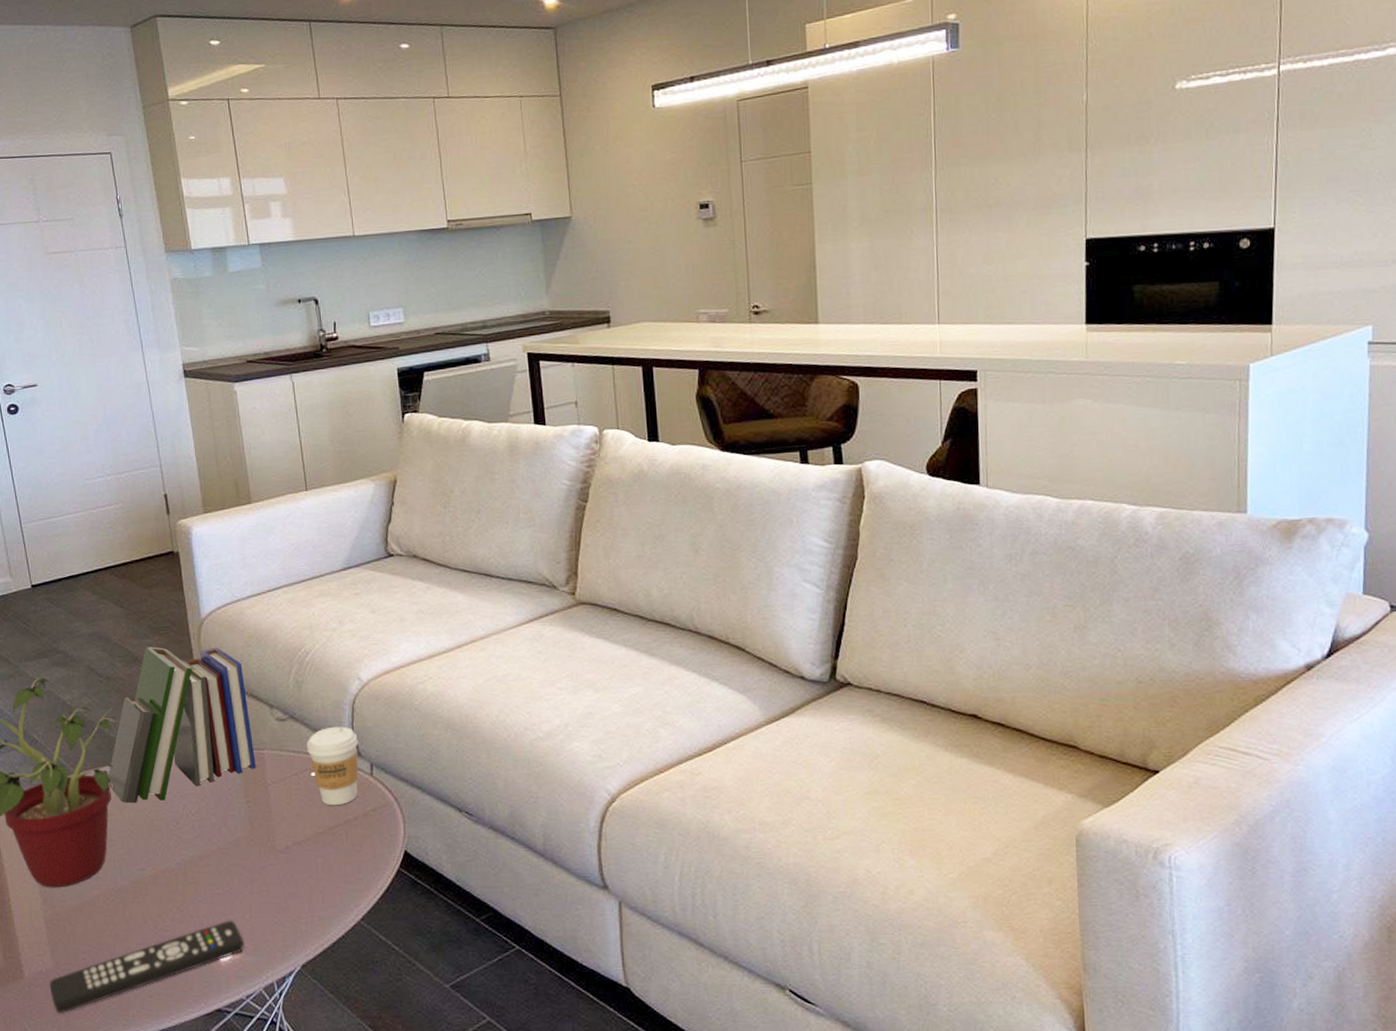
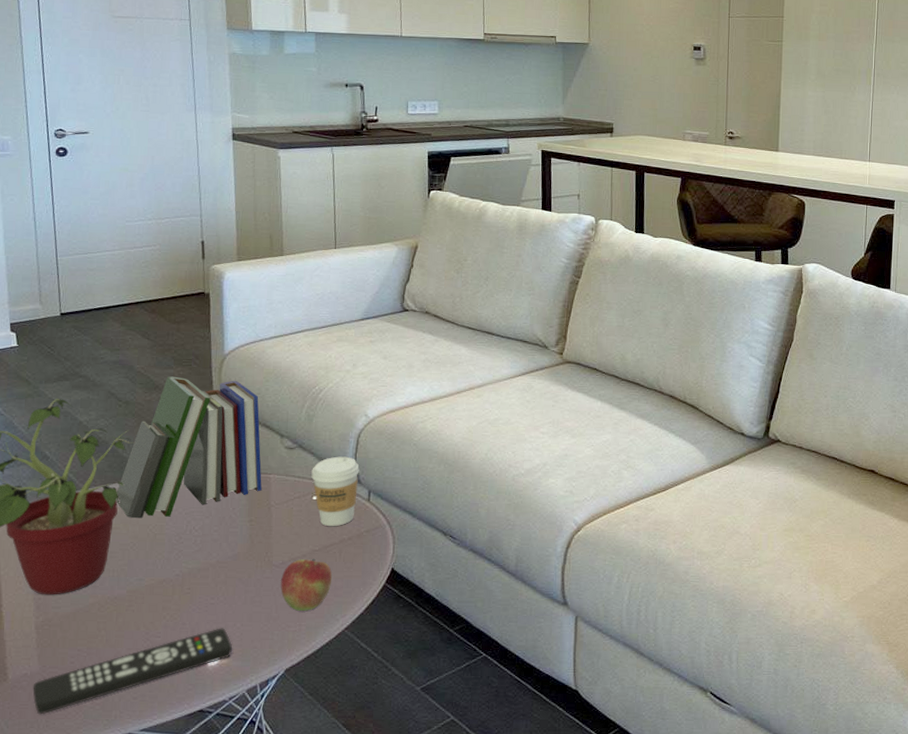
fruit: none [287,842,341,900] -> present [280,558,333,611]

